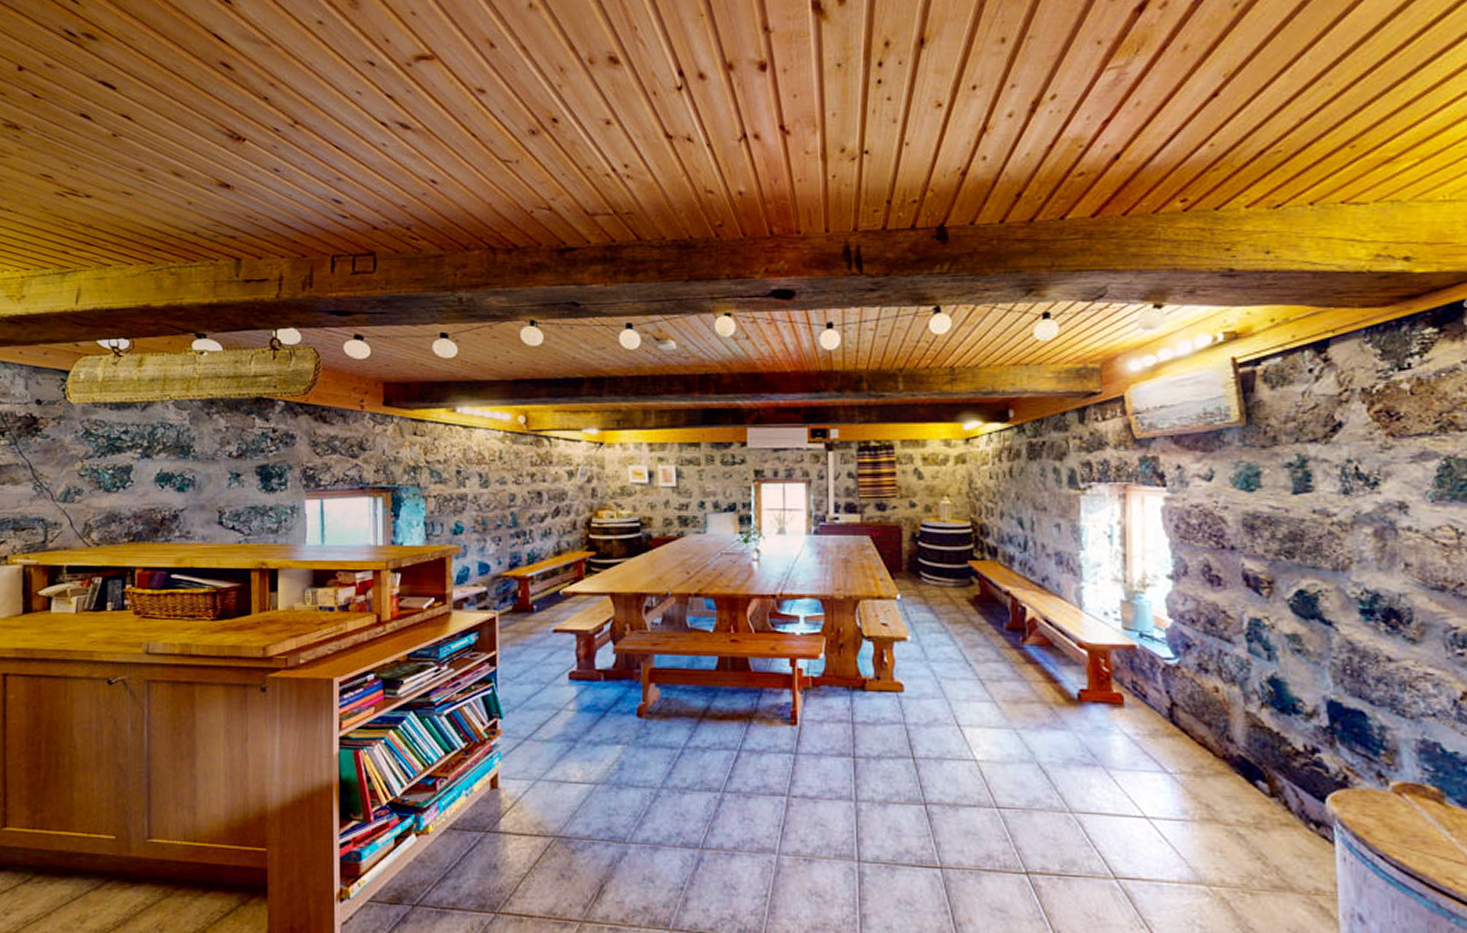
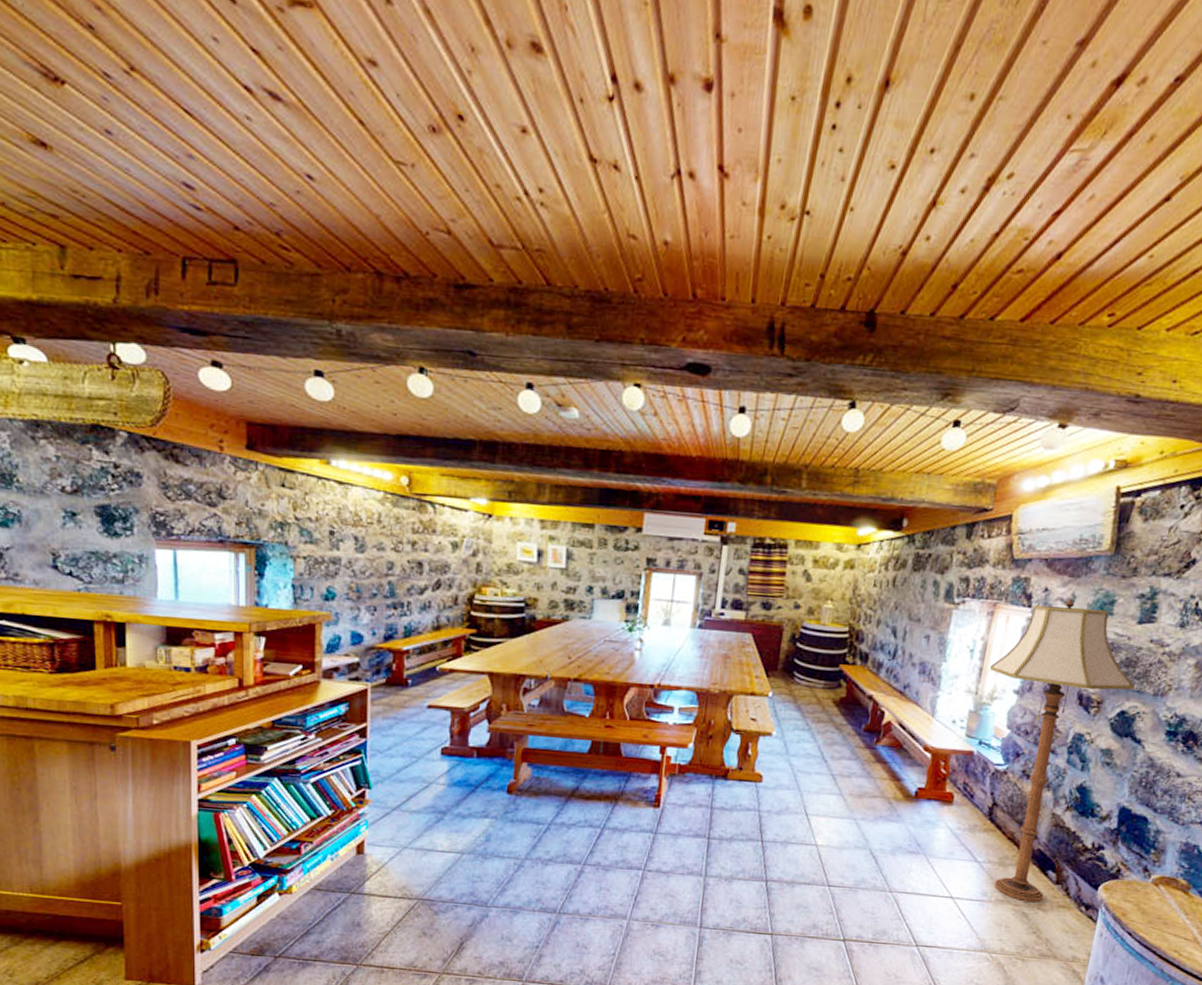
floor lamp: none [1133,473,1308,821] -> present [989,597,1135,903]

